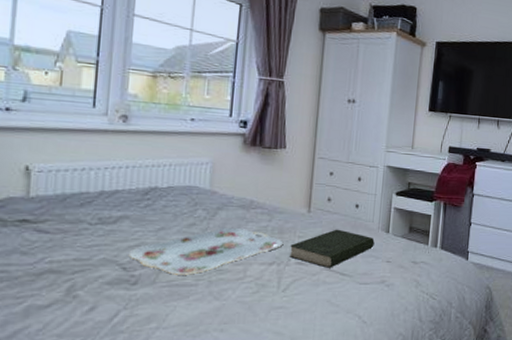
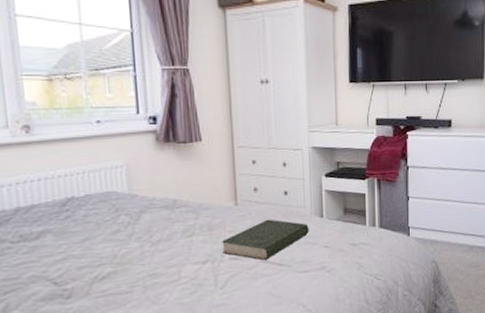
serving tray: present [128,228,284,275] -> none [57,229,214,284]

